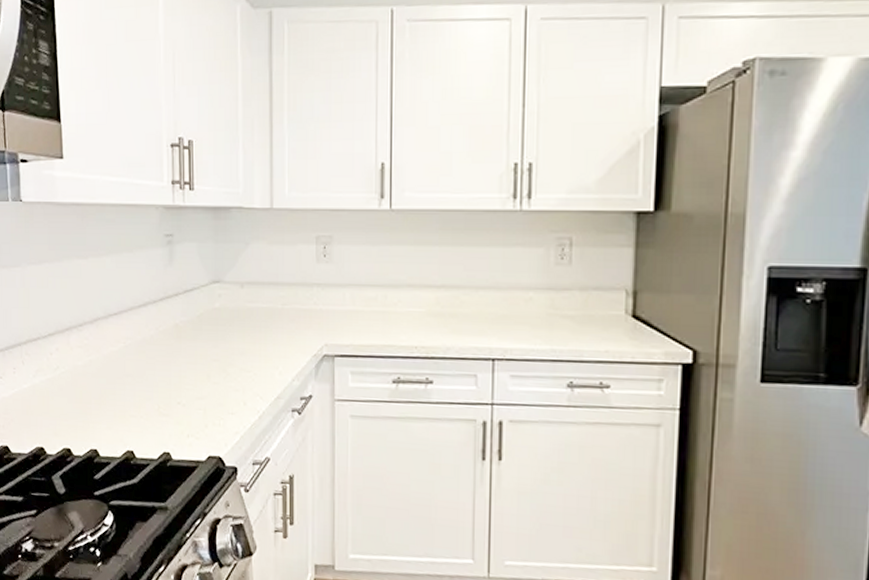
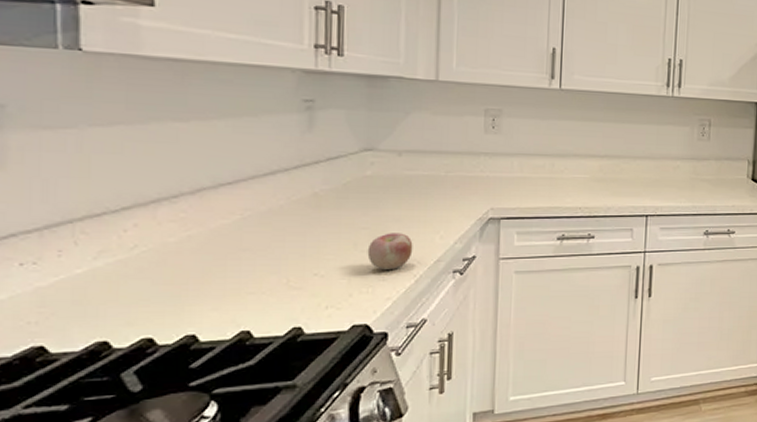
apple: none [218,366,256,404] -> present [367,233,413,270]

